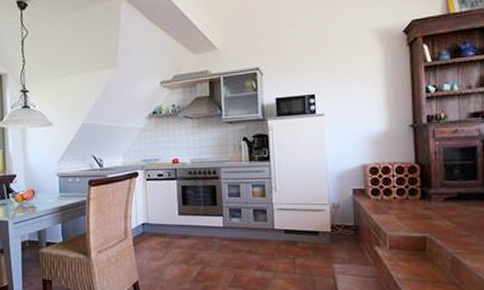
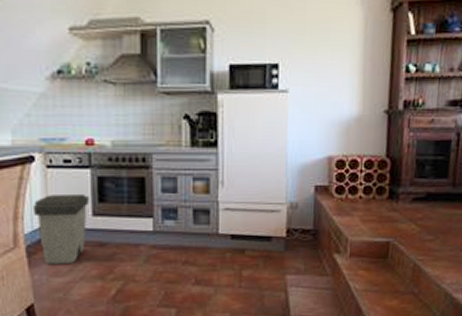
trash can: none [137,199,176,251] -> present [32,195,89,264]

